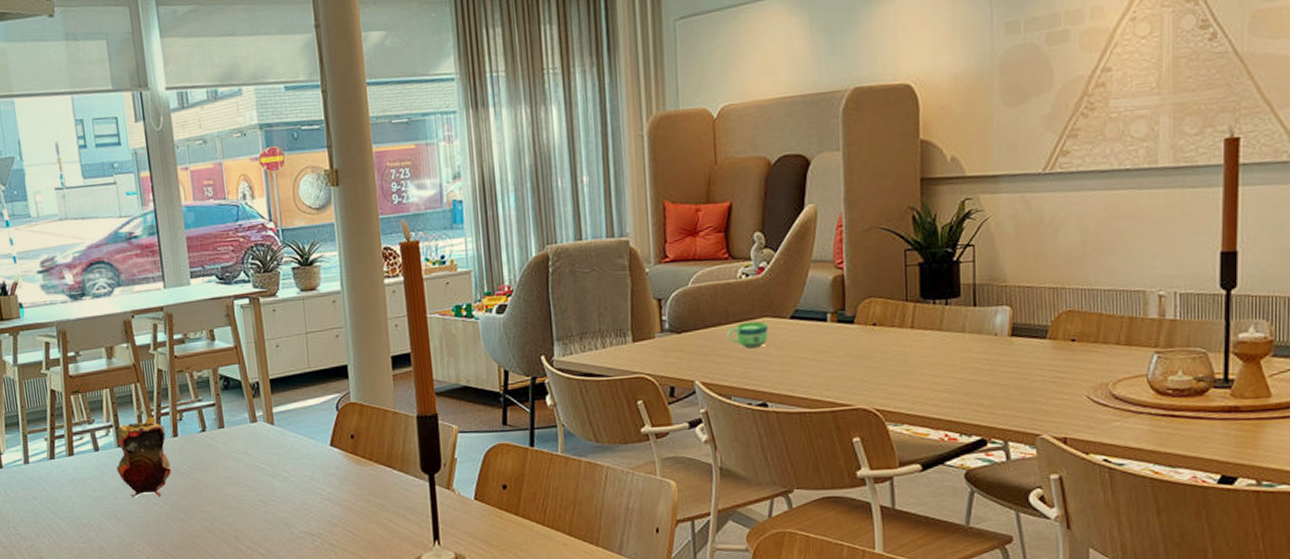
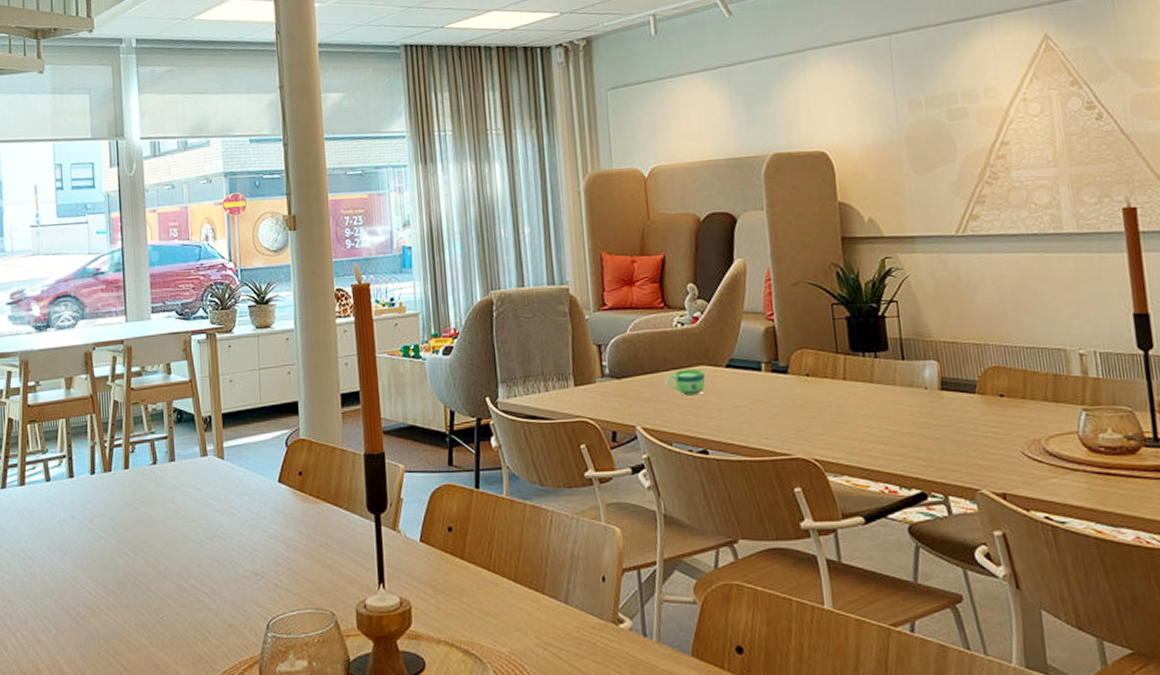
teapot: present [117,417,172,498] -> none [66,448,121,530]

